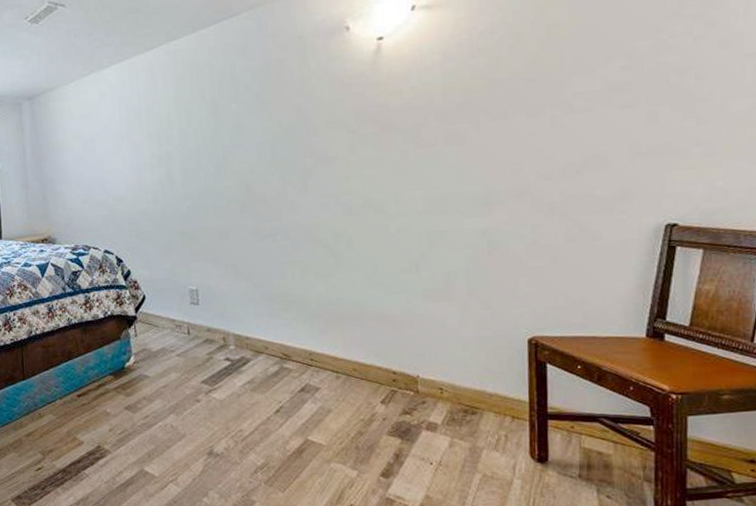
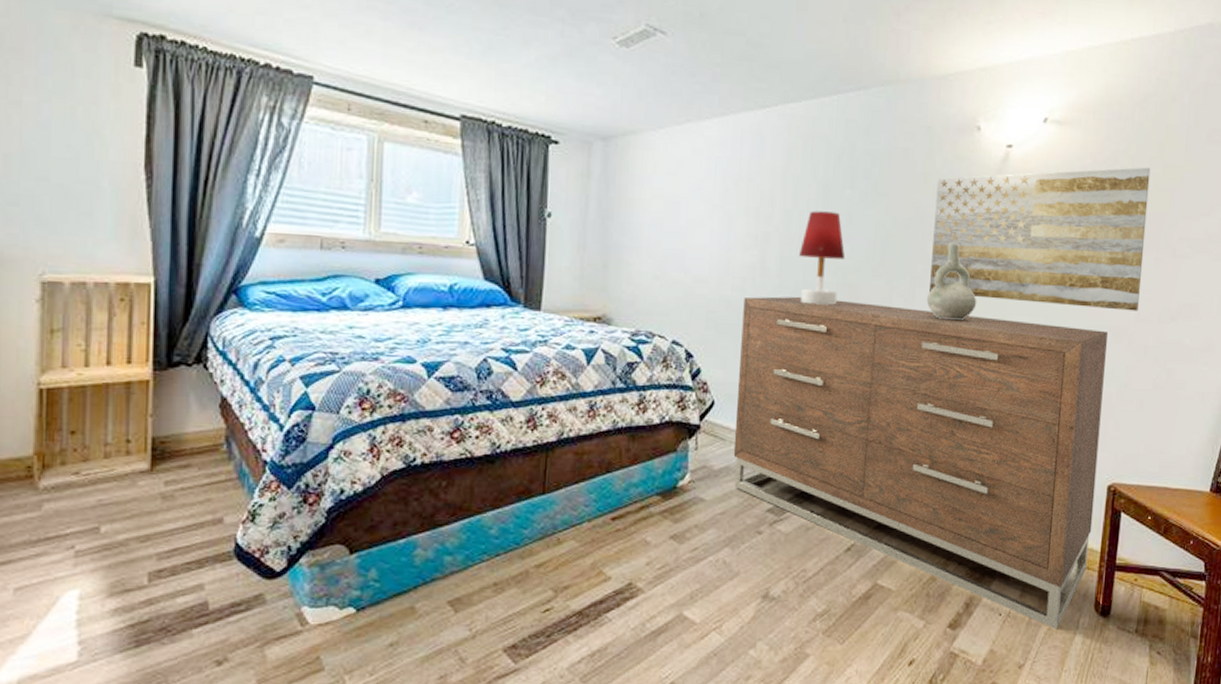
dresser: none [157,193,517,476] -> present [733,296,1108,629]
table lamp: none [198,125,240,207] -> present [798,211,846,306]
wall art: none [314,31,539,181] -> present [930,167,1151,311]
decorative vase: none [319,135,368,204] -> present [926,243,977,321]

